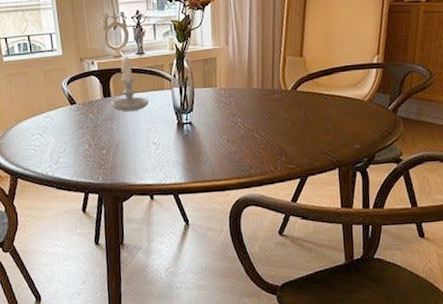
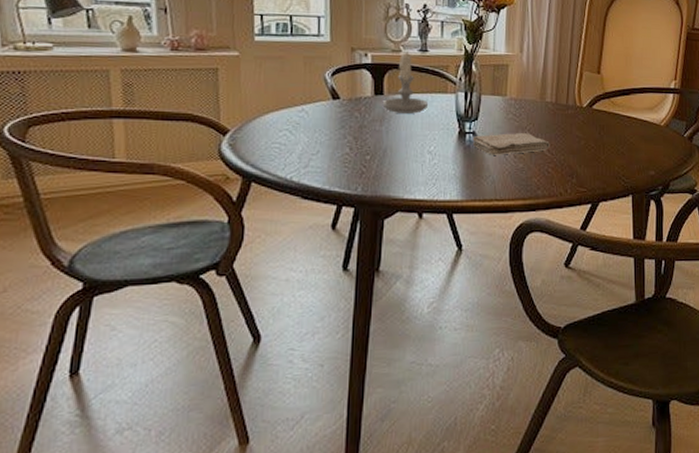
washcloth: none [189,119,259,142] -> present [472,133,550,155]

